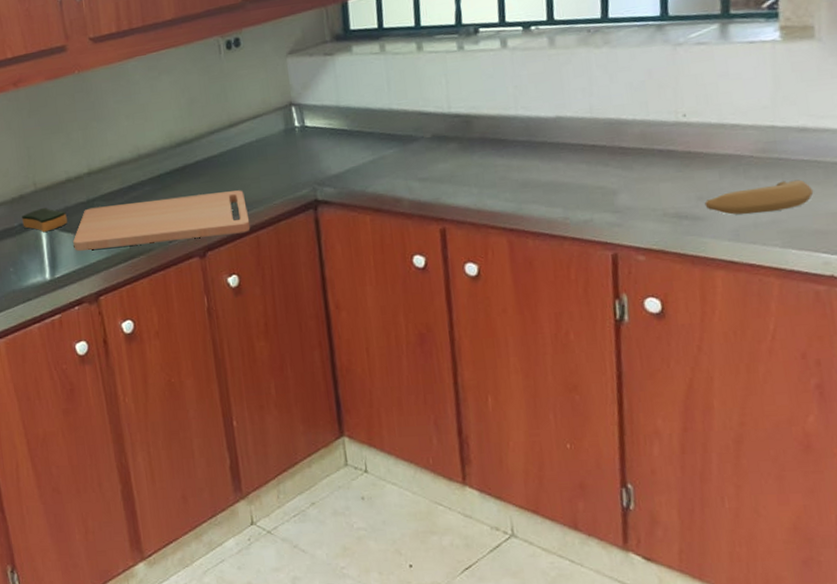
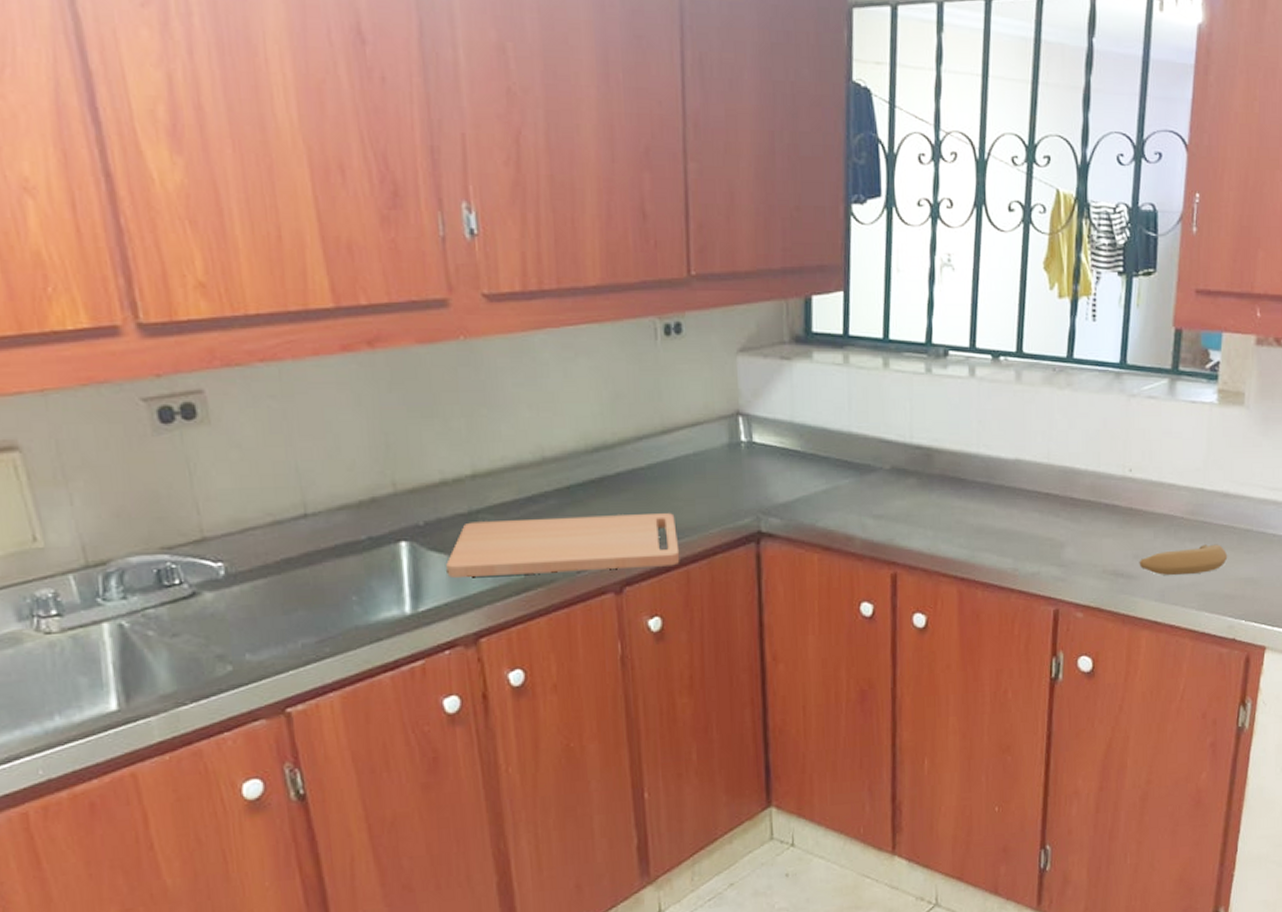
sponge: present [22,207,68,232] -> none [373,516,440,550]

